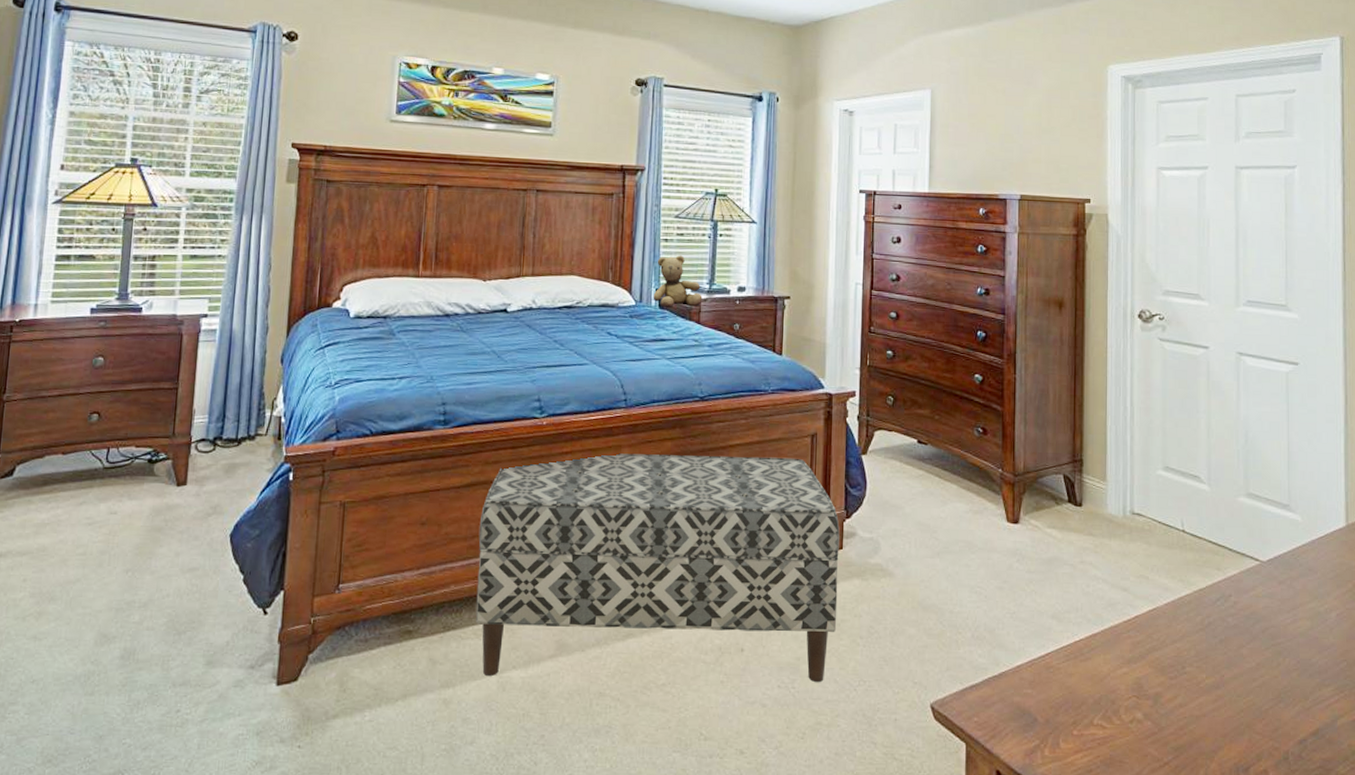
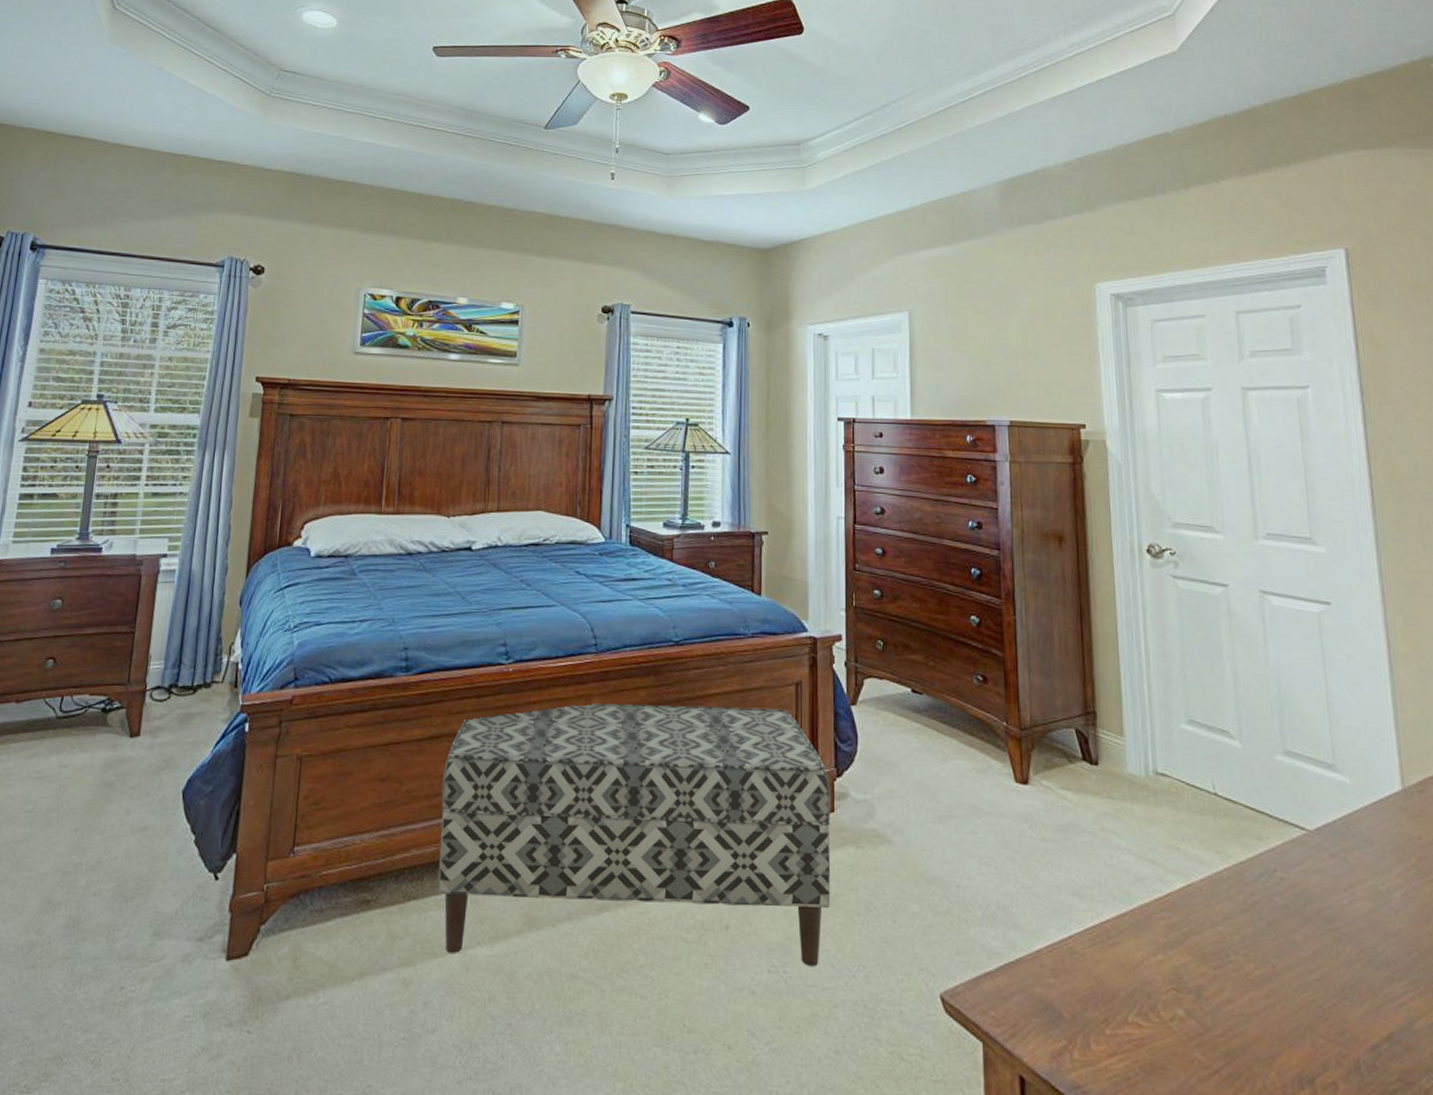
teddy bear: present [653,255,703,308] -> none [623,488,675,545]

